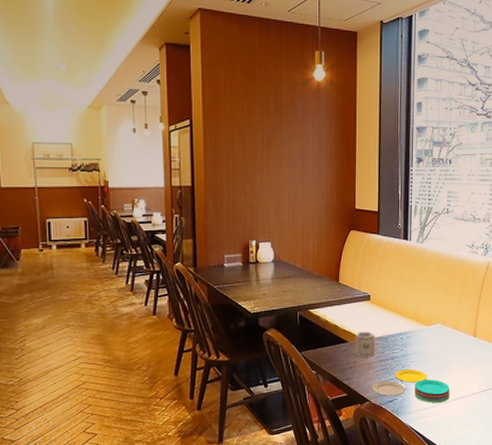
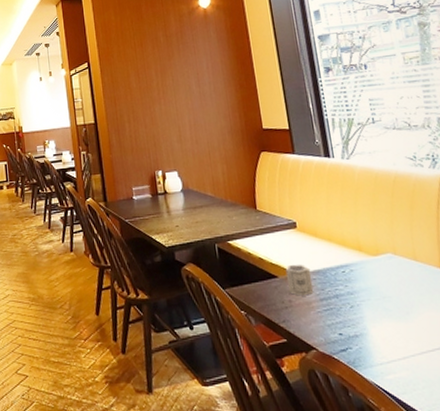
plate: present [371,369,450,403] -> none [315,309,424,354]

